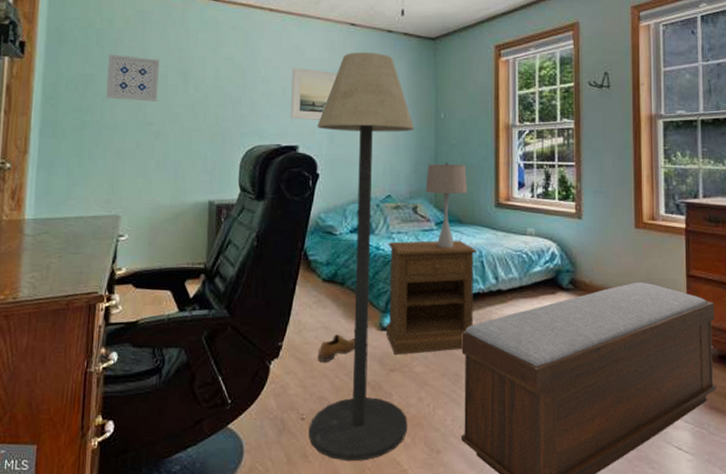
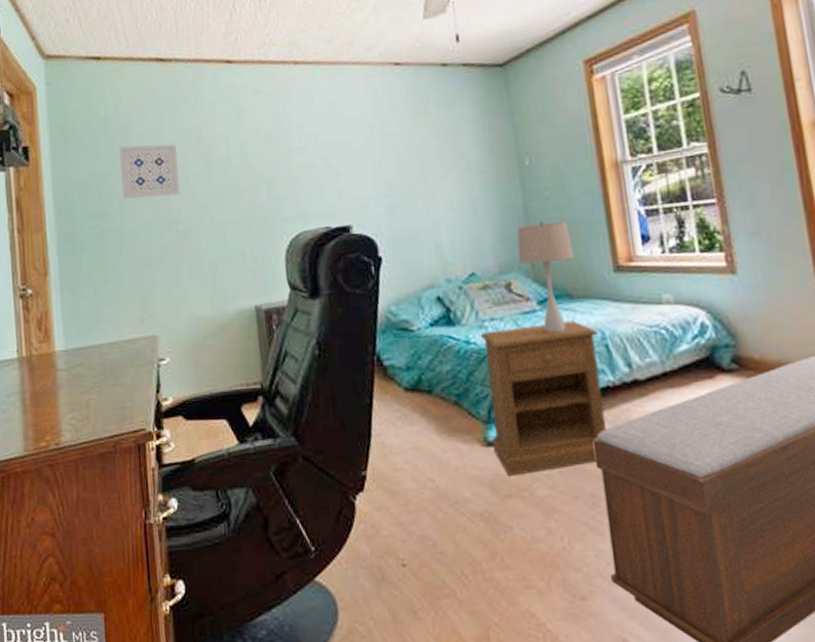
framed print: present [290,68,338,120] -> none [331,127,387,193]
floor lamp: present [308,52,415,462] -> none [371,94,539,616]
shoe: present [317,334,356,362] -> none [411,456,457,492]

